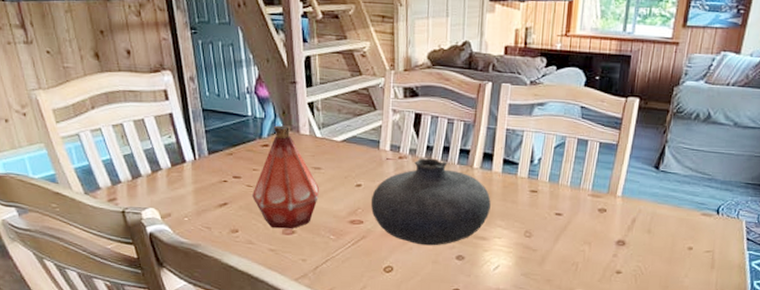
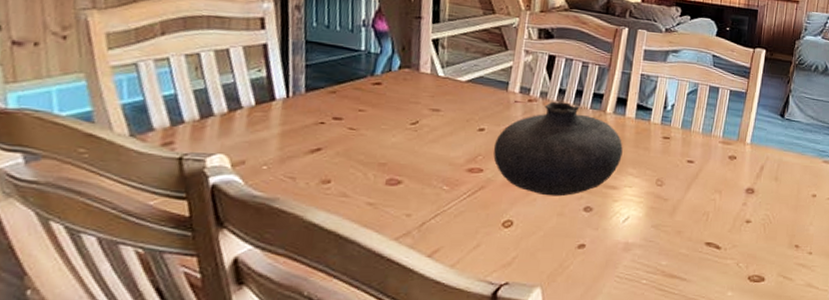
bottle: present [251,125,320,229] -> none [353,62,437,179]

